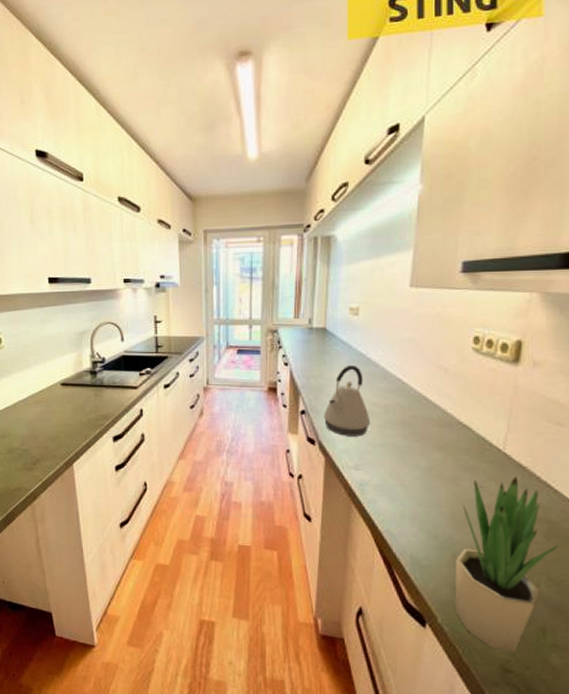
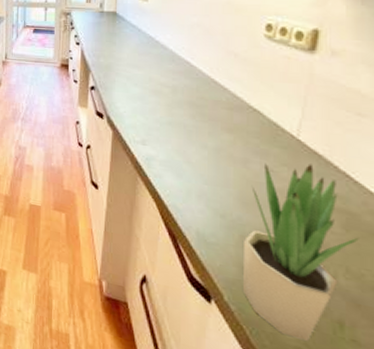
kettle: present [324,366,371,437] -> none [112,47,159,114]

